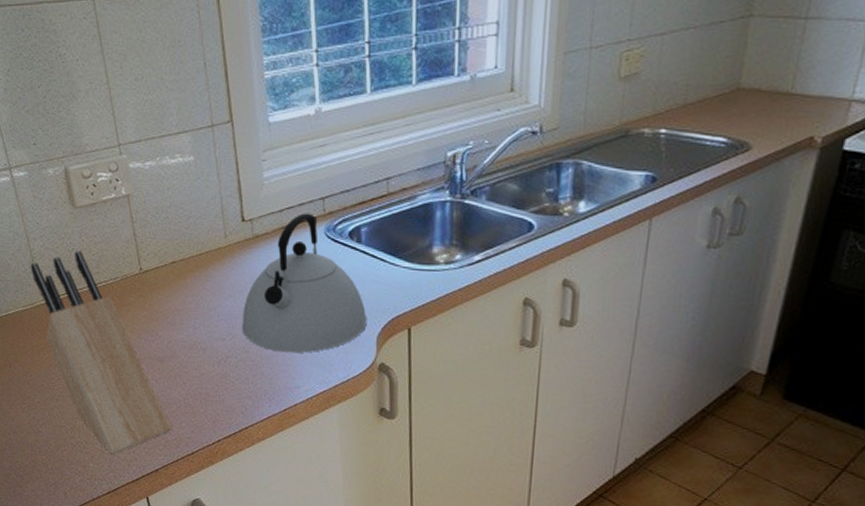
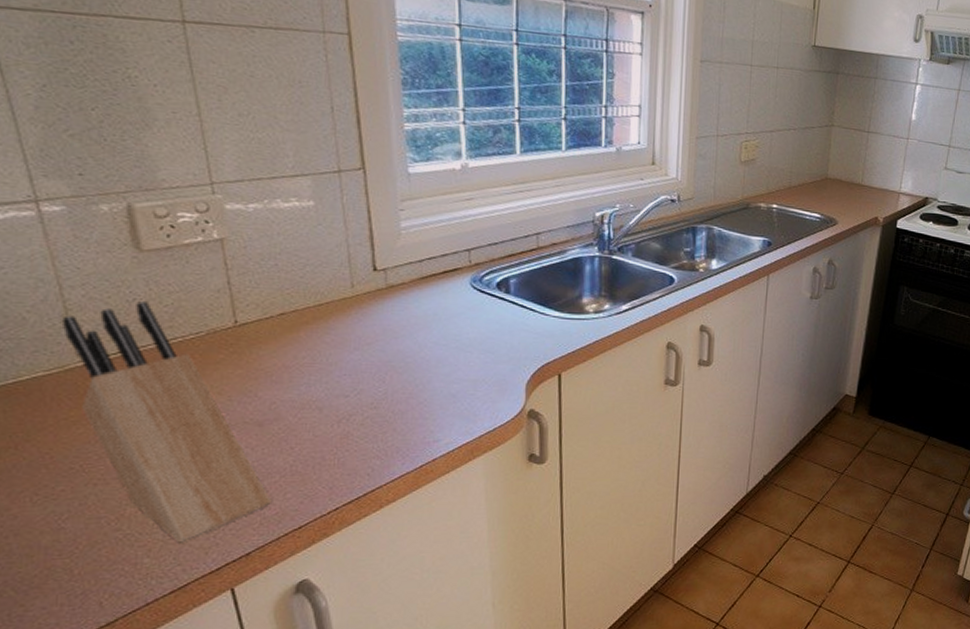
kettle: present [242,213,367,353] -> none [370,264,516,406]

